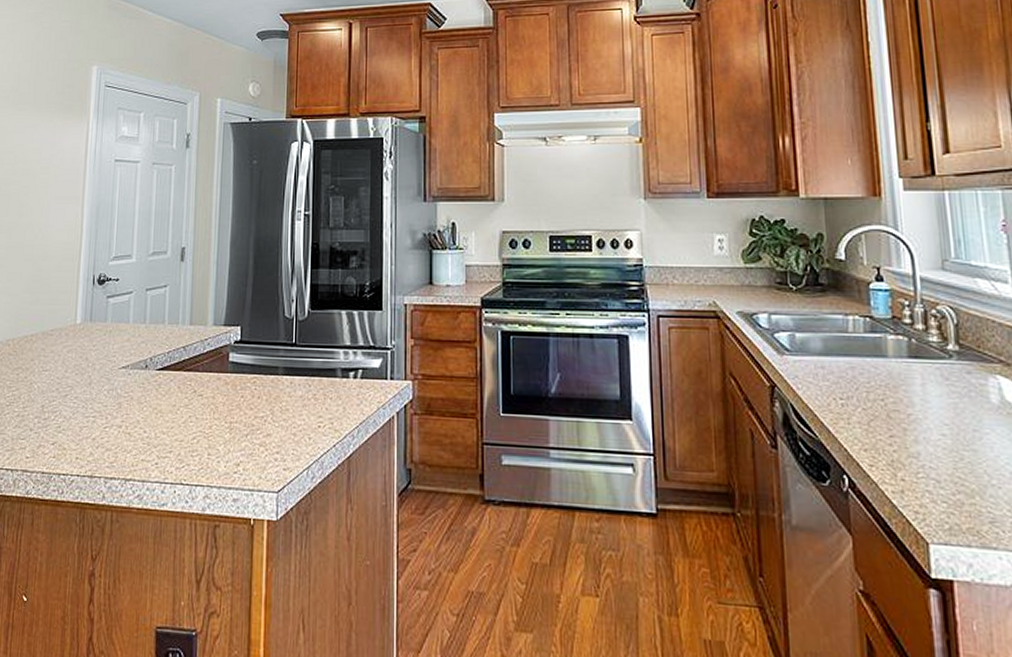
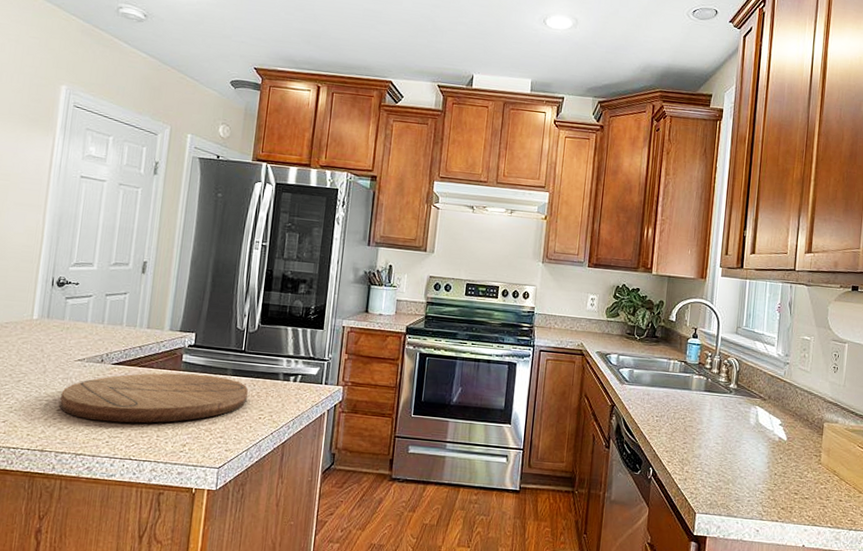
cutting board: none [106,375,303,440] -> present [59,373,248,423]

